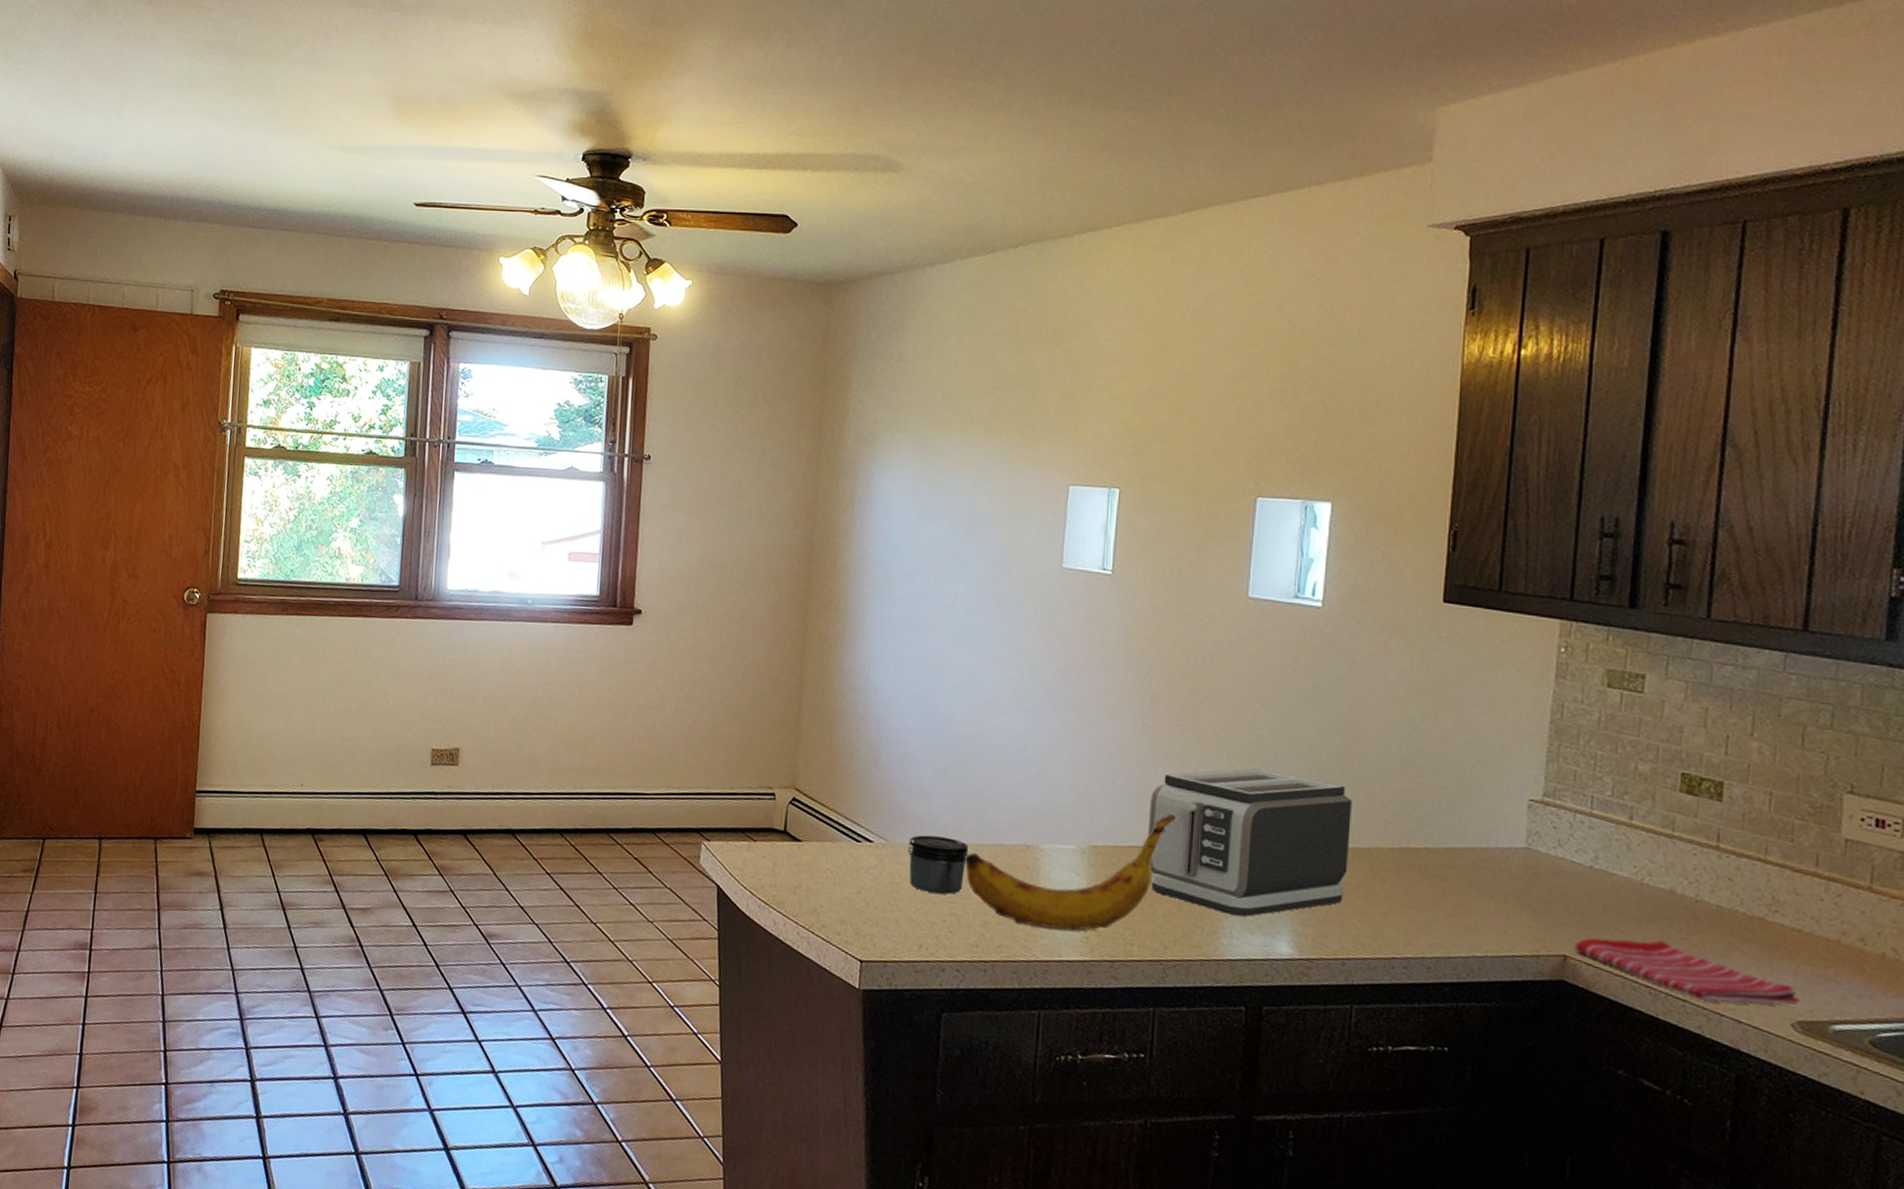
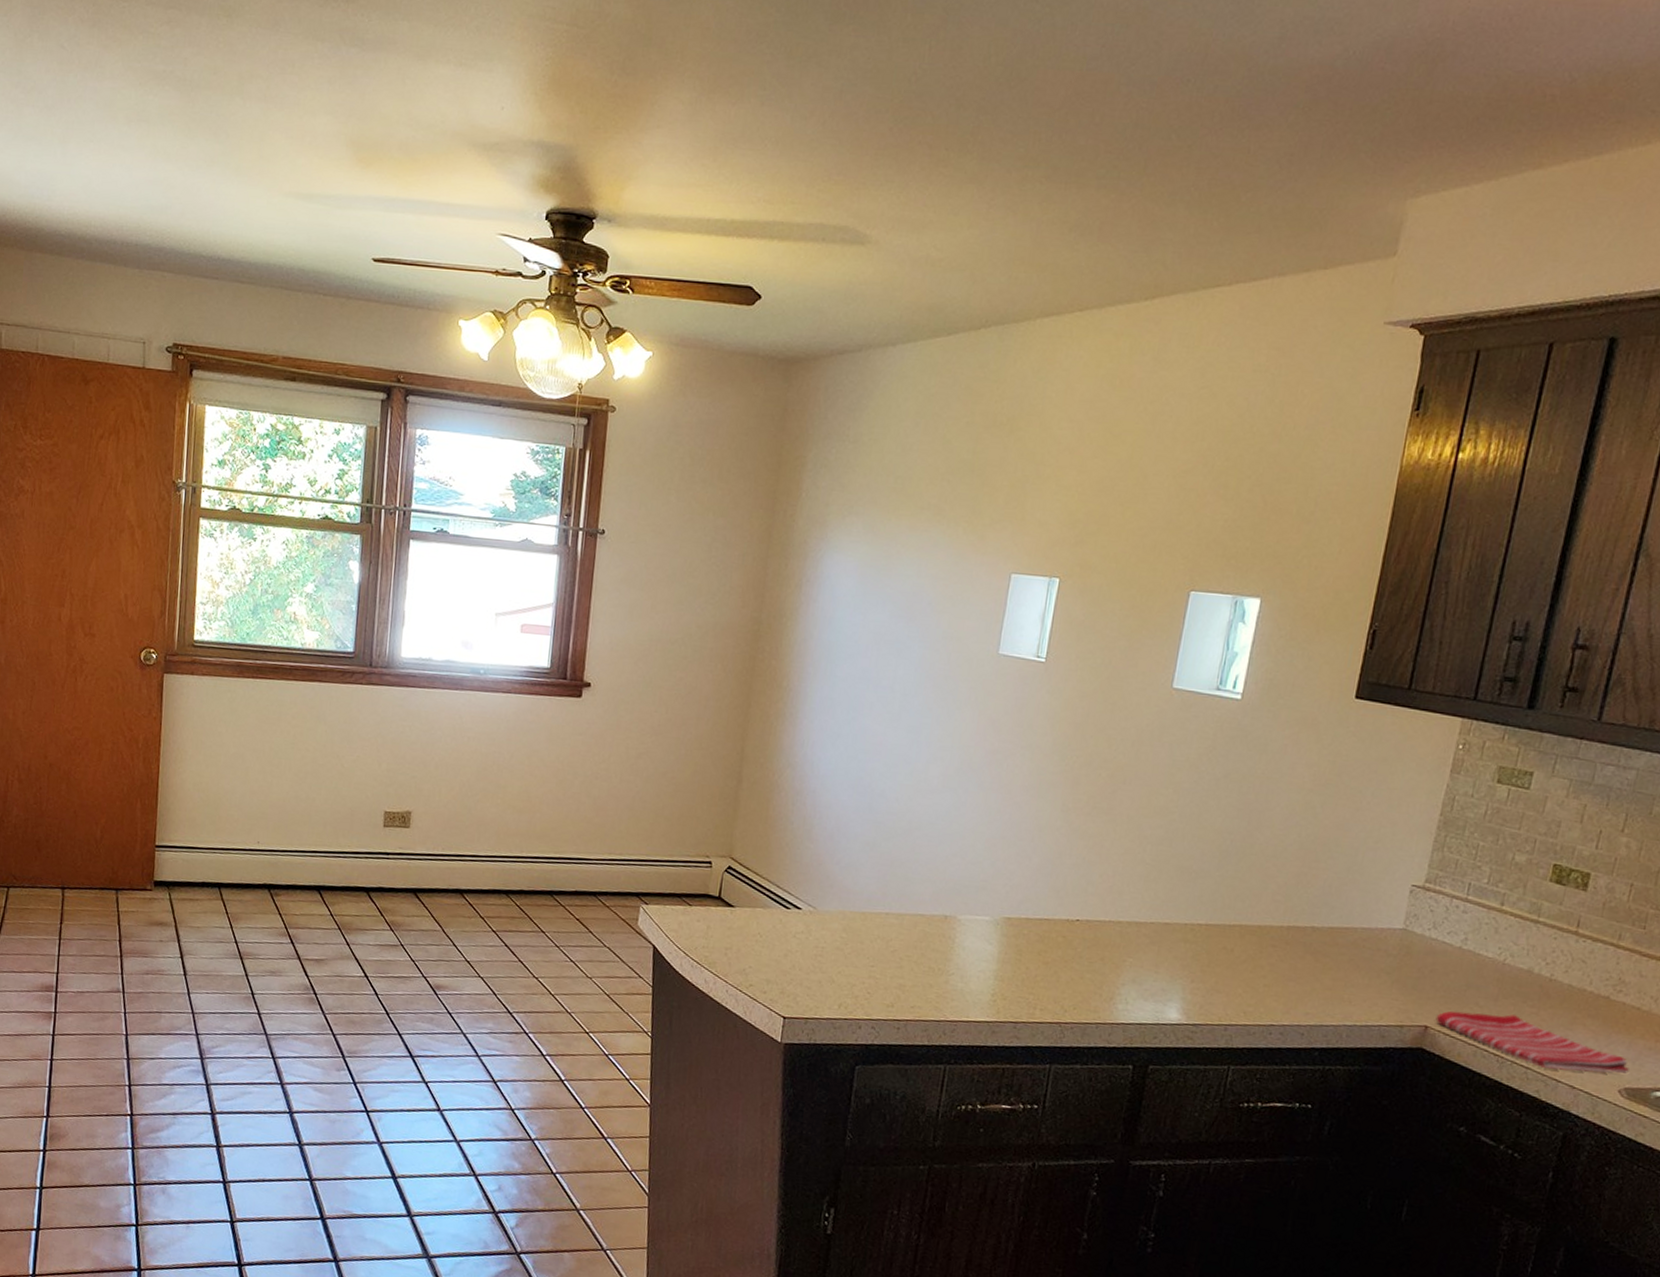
jar: present [907,835,969,894] -> none [833,904,891,959]
banana: present [965,813,1176,931] -> none [886,889,1086,995]
toaster: present [1147,768,1352,917] -> none [1057,850,1250,985]

